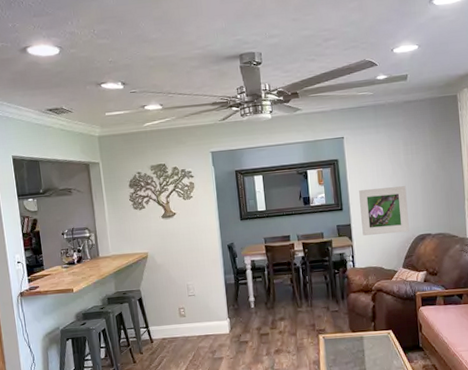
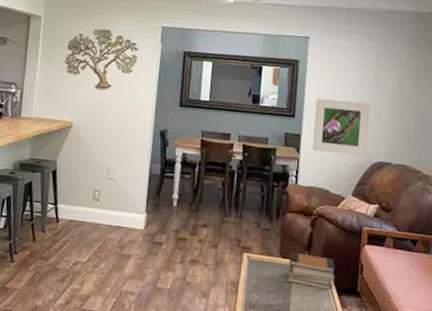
book stack: none [358,324,400,351] -> present [288,251,336,290]

